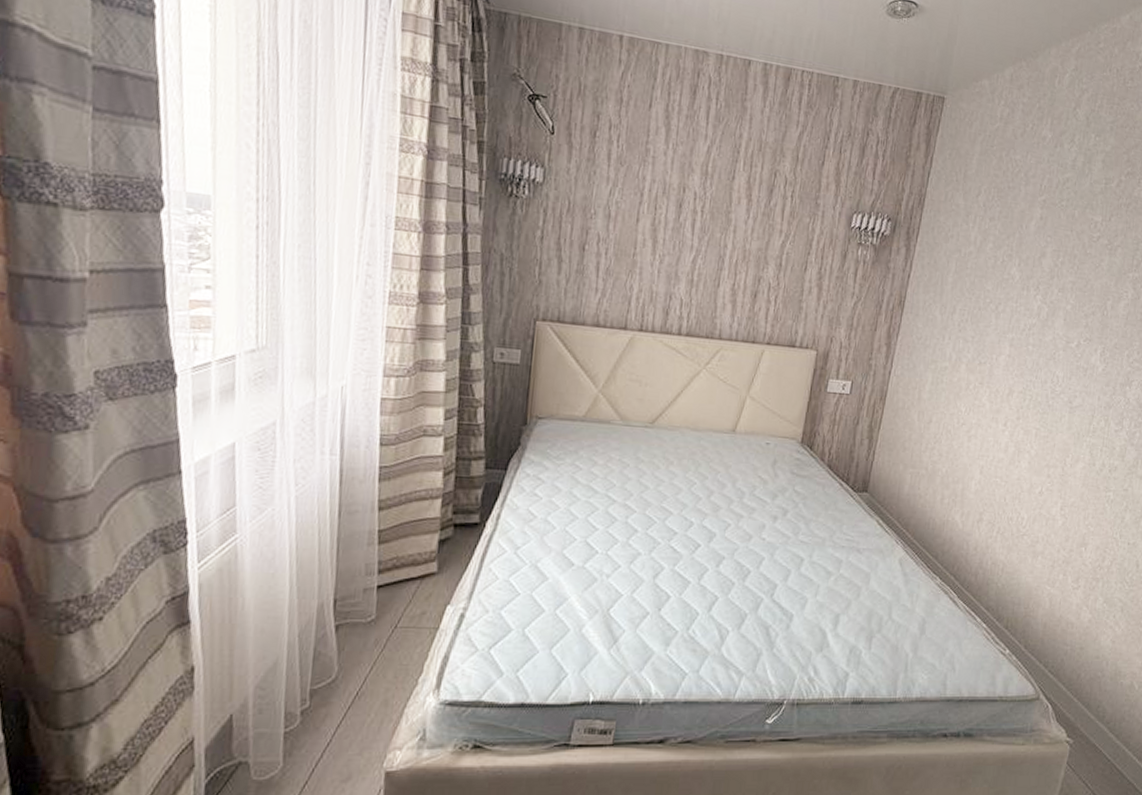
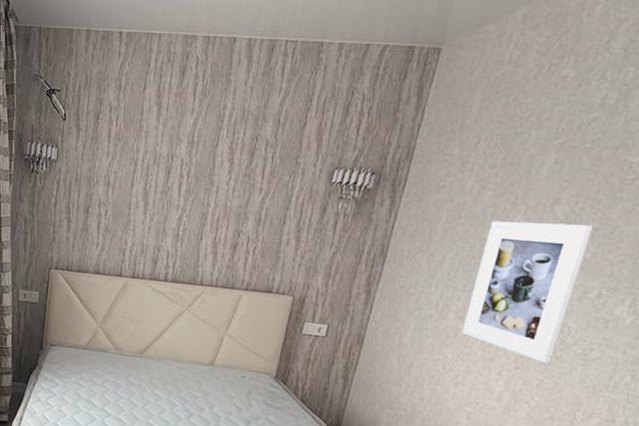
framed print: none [972,272,1072,413] -> present [462,221,594,364]

